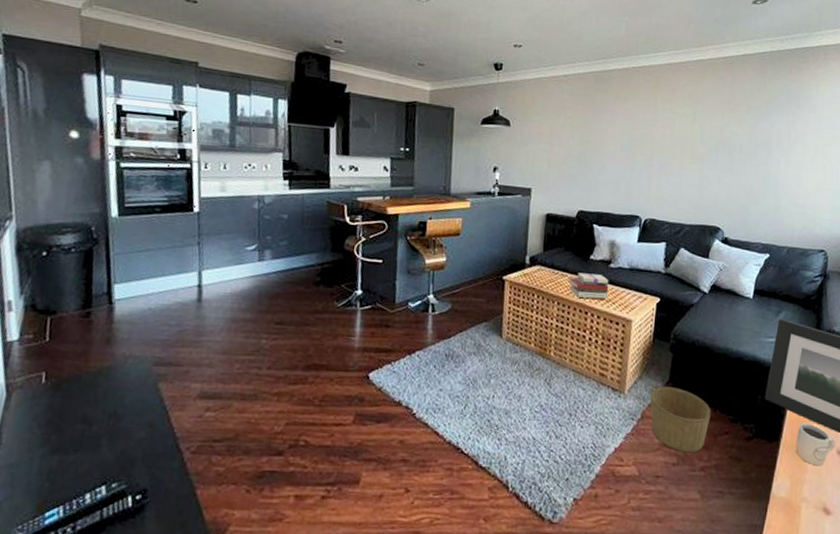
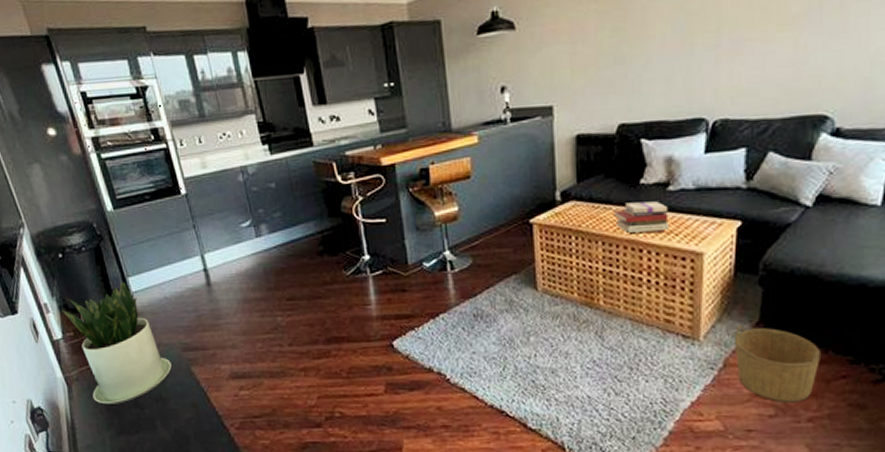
planter: none [26,287,138,419] -> present [61,281,172,406]

